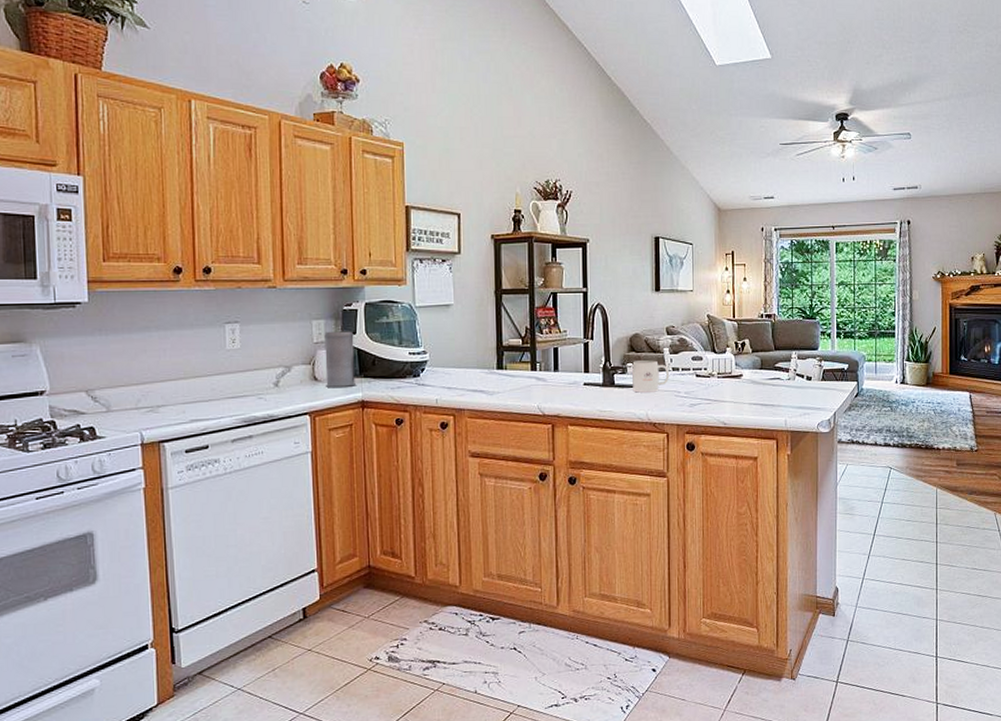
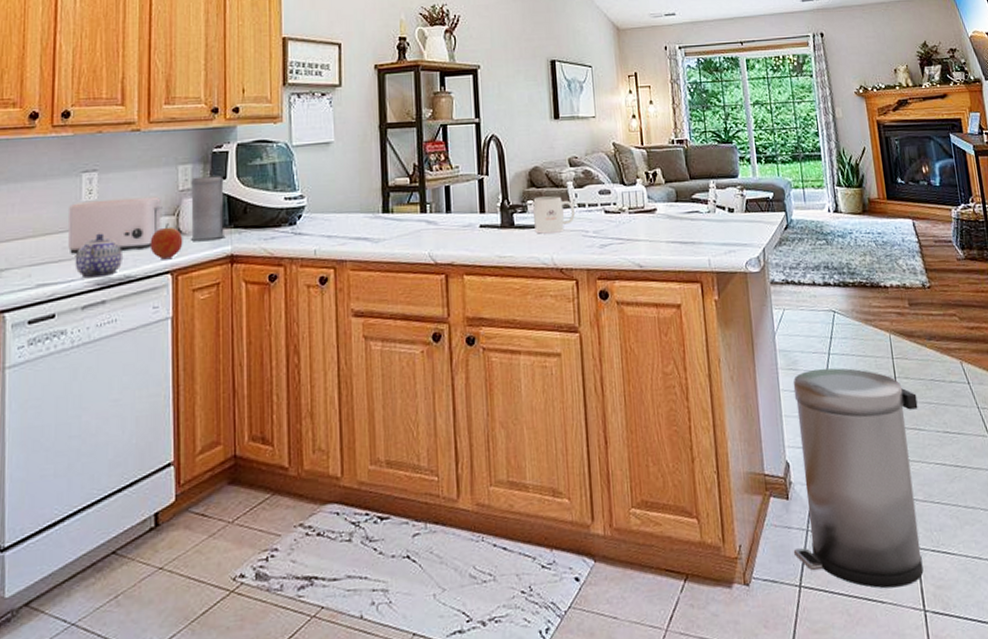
toaster: none [214,347,299,396] -> present [67,196,163,255]
teapot: none [223,377,265,416] -> present [75,233,122,279]
fruit: none [289,370,319,403] -> present [150,222,183,260]
pedal bin: none [834,514,953,686] -> present [793,368,924,588]

